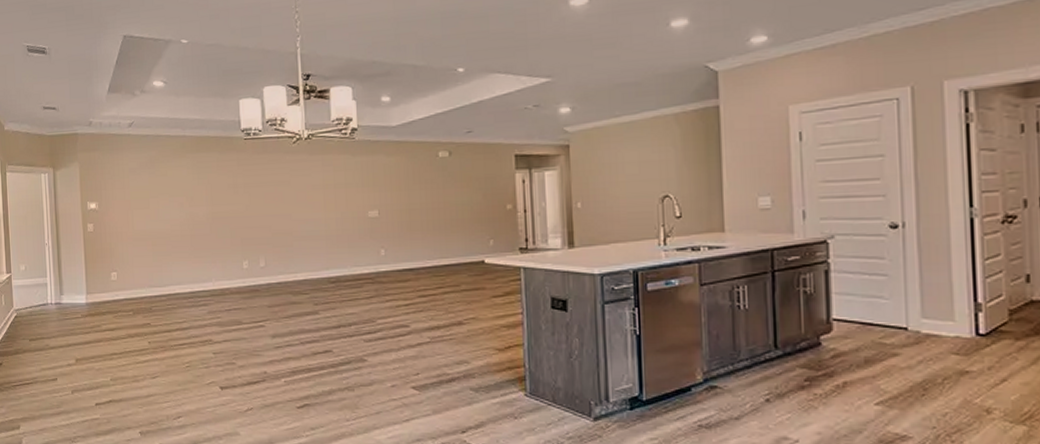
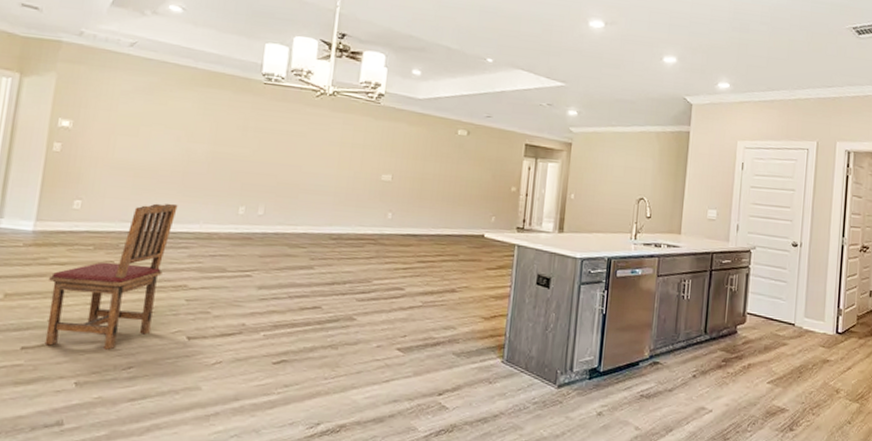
dining chair: none [105,265,192,402] -> present [44,203,178,350]

